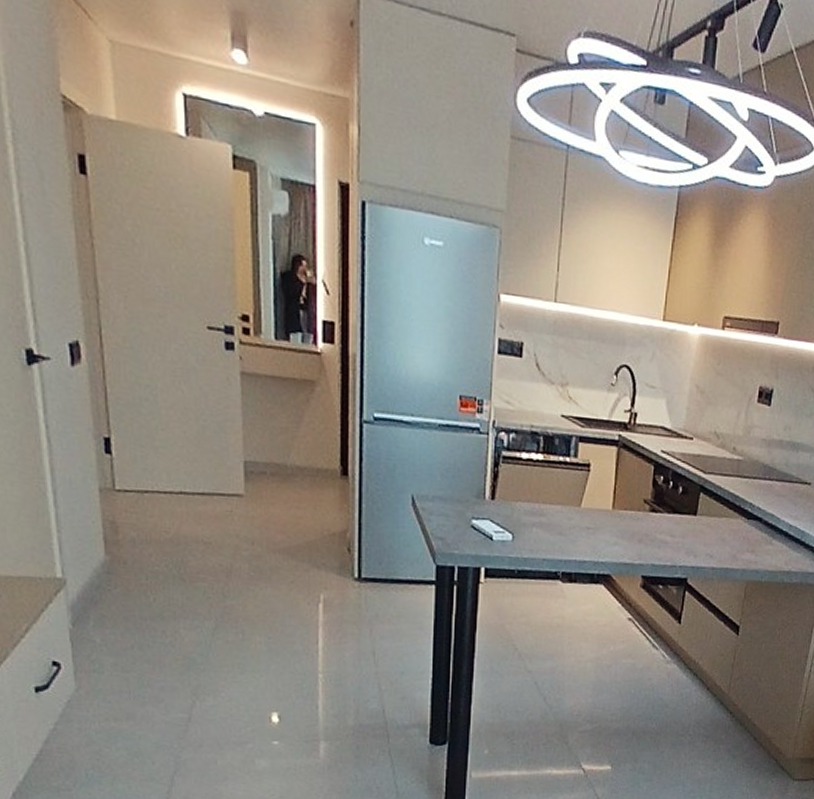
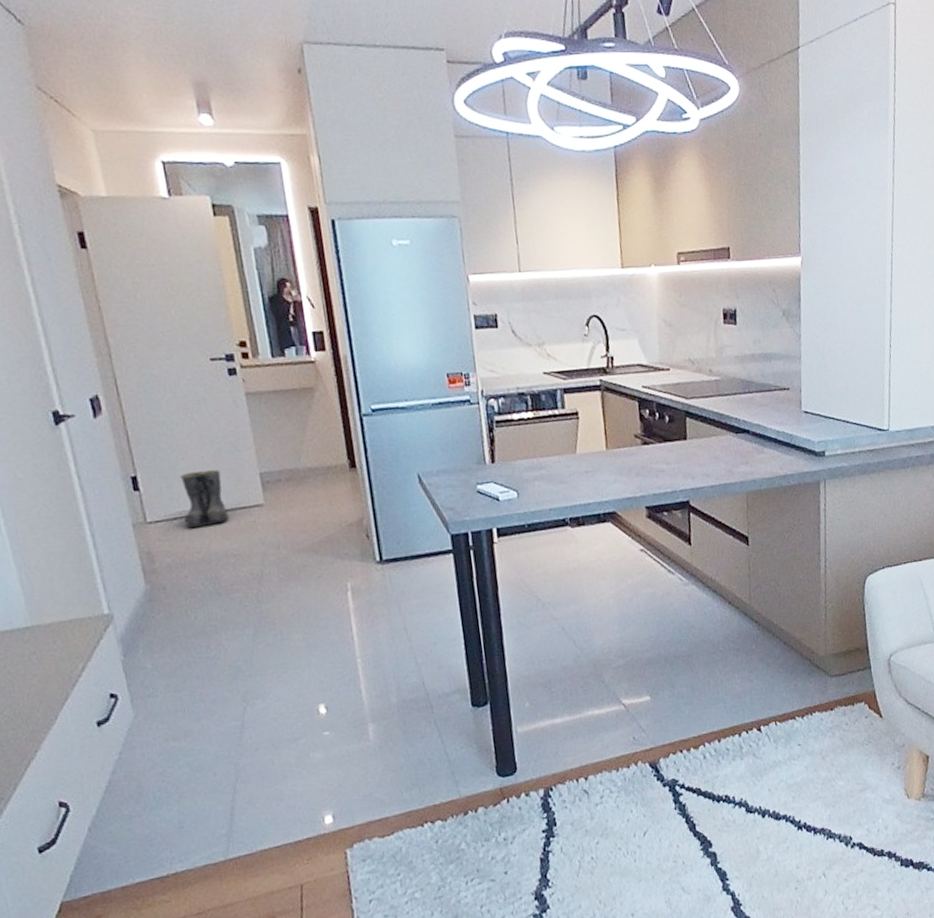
boots: none [156,445,204,506] -> present [180,469,229,528]

